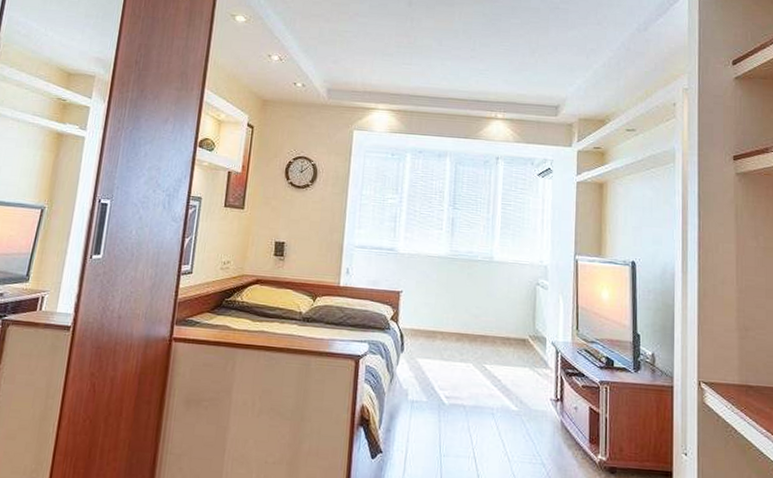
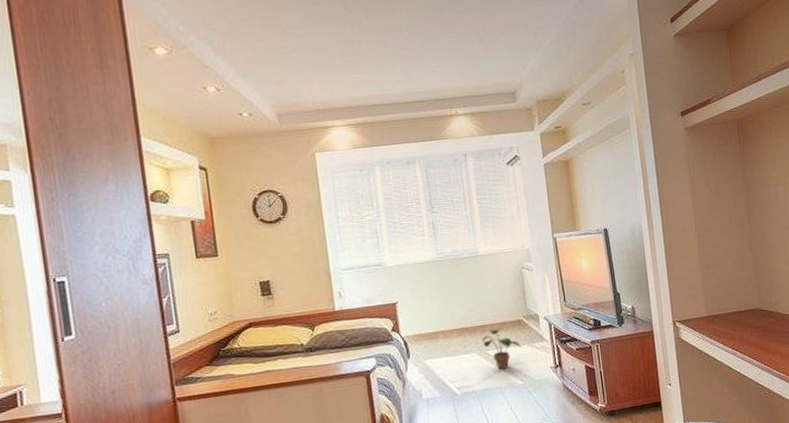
potted plant: none [481,342,522,389] -> present [482,328,521,370]

